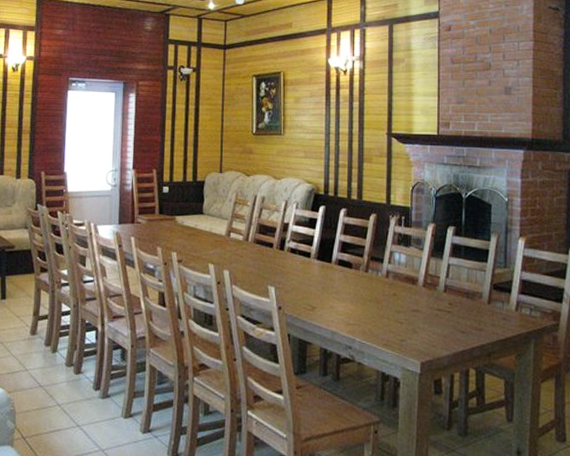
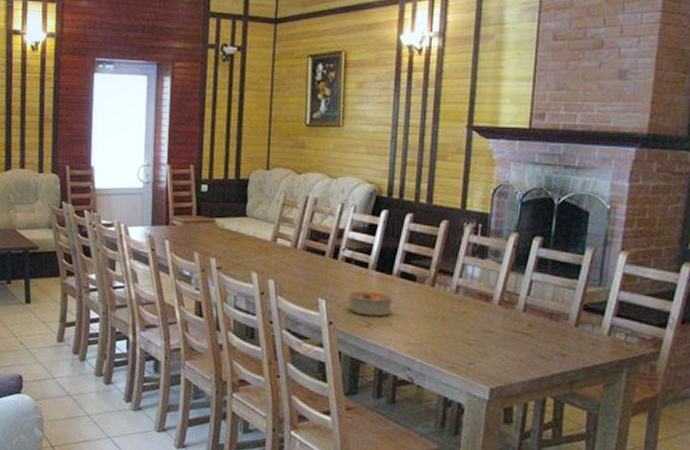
bowl: none [293,278,333,301] -> present [347,290,393,317]

